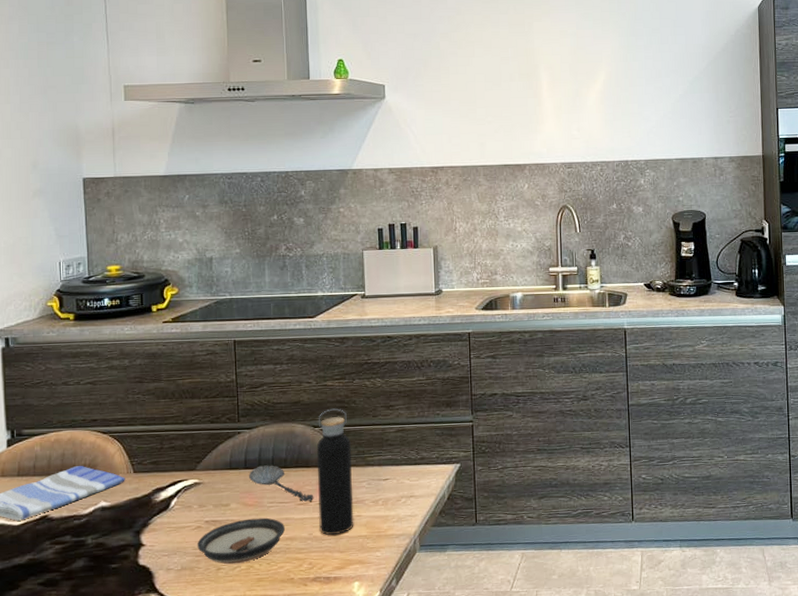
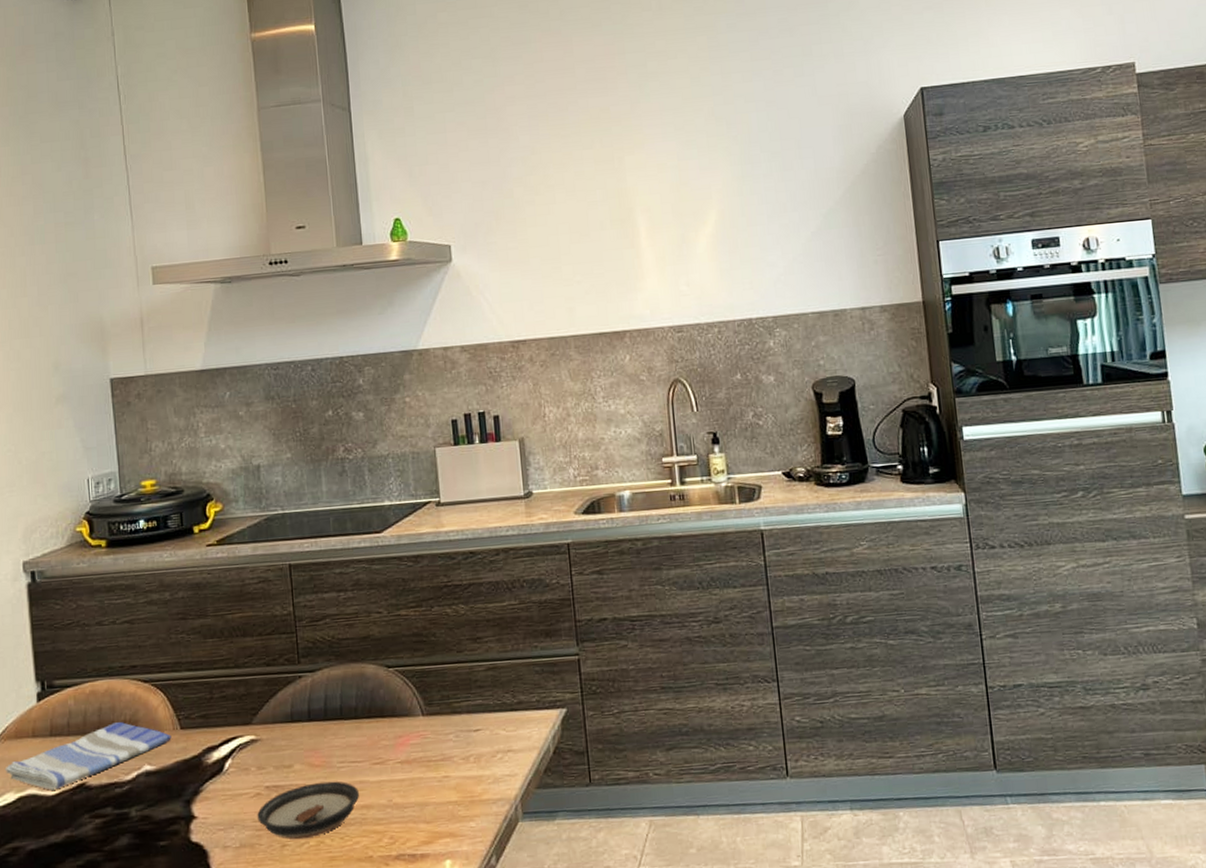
spoon: present [248,465,314,502] -> none [313,715,392,761]
water bottle: present [316,408,354,535] -> none [391,643,442,802]

